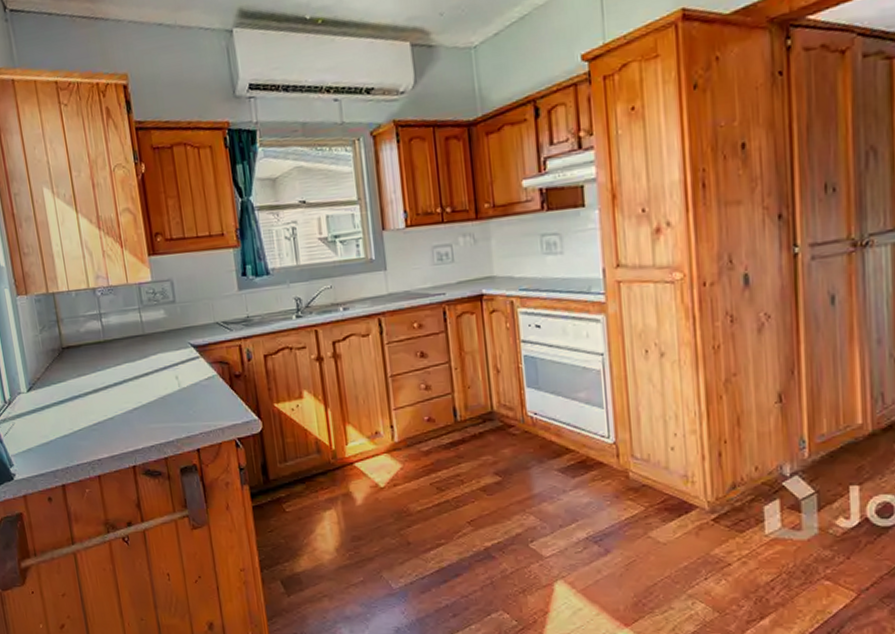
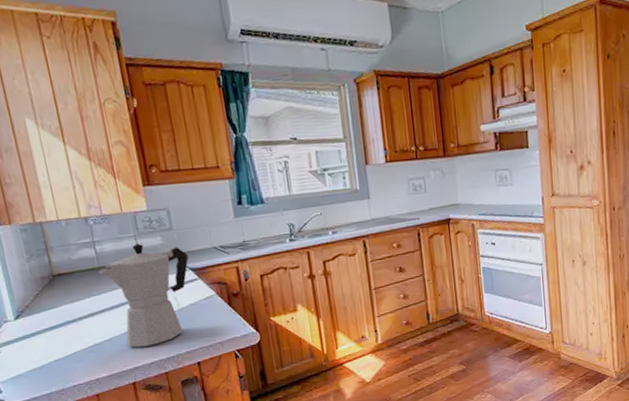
moka pot: none [104,316,191,429] -> present [98,243,189,348]

